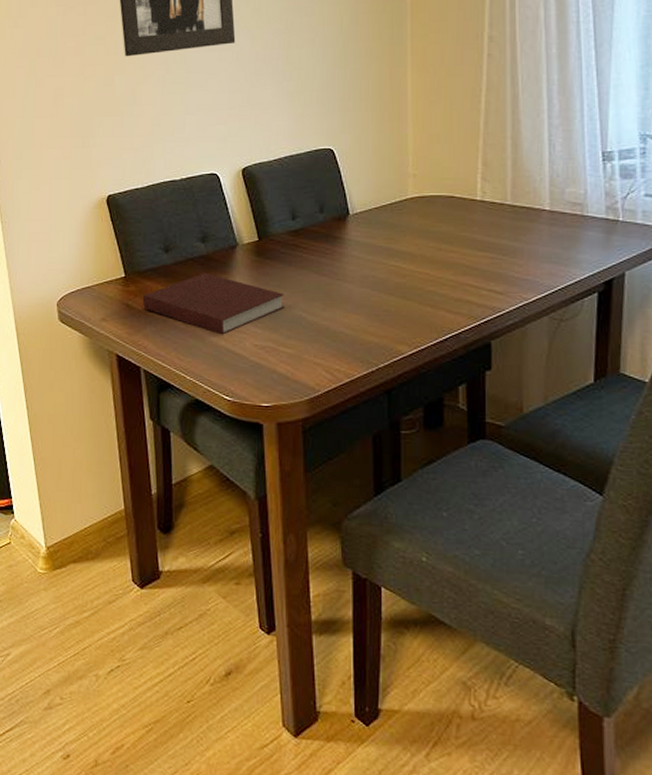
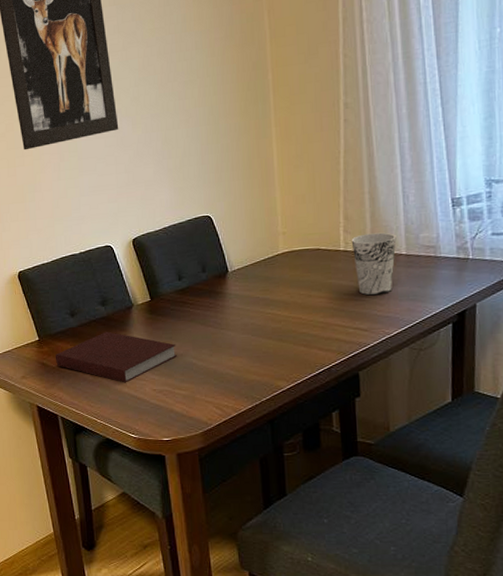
cup: none [489,183,540,254] -> present [351,232,397,296]

